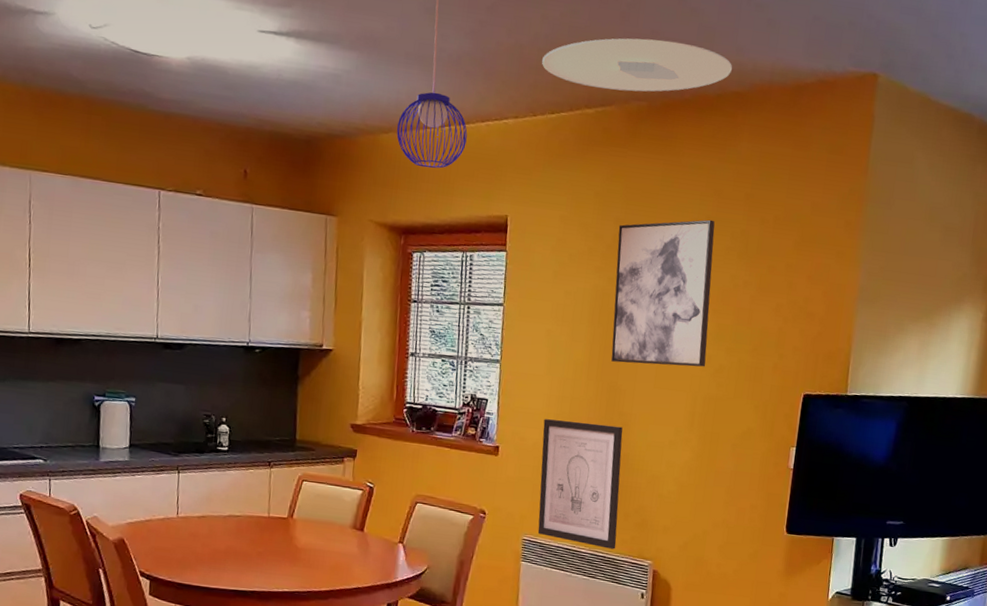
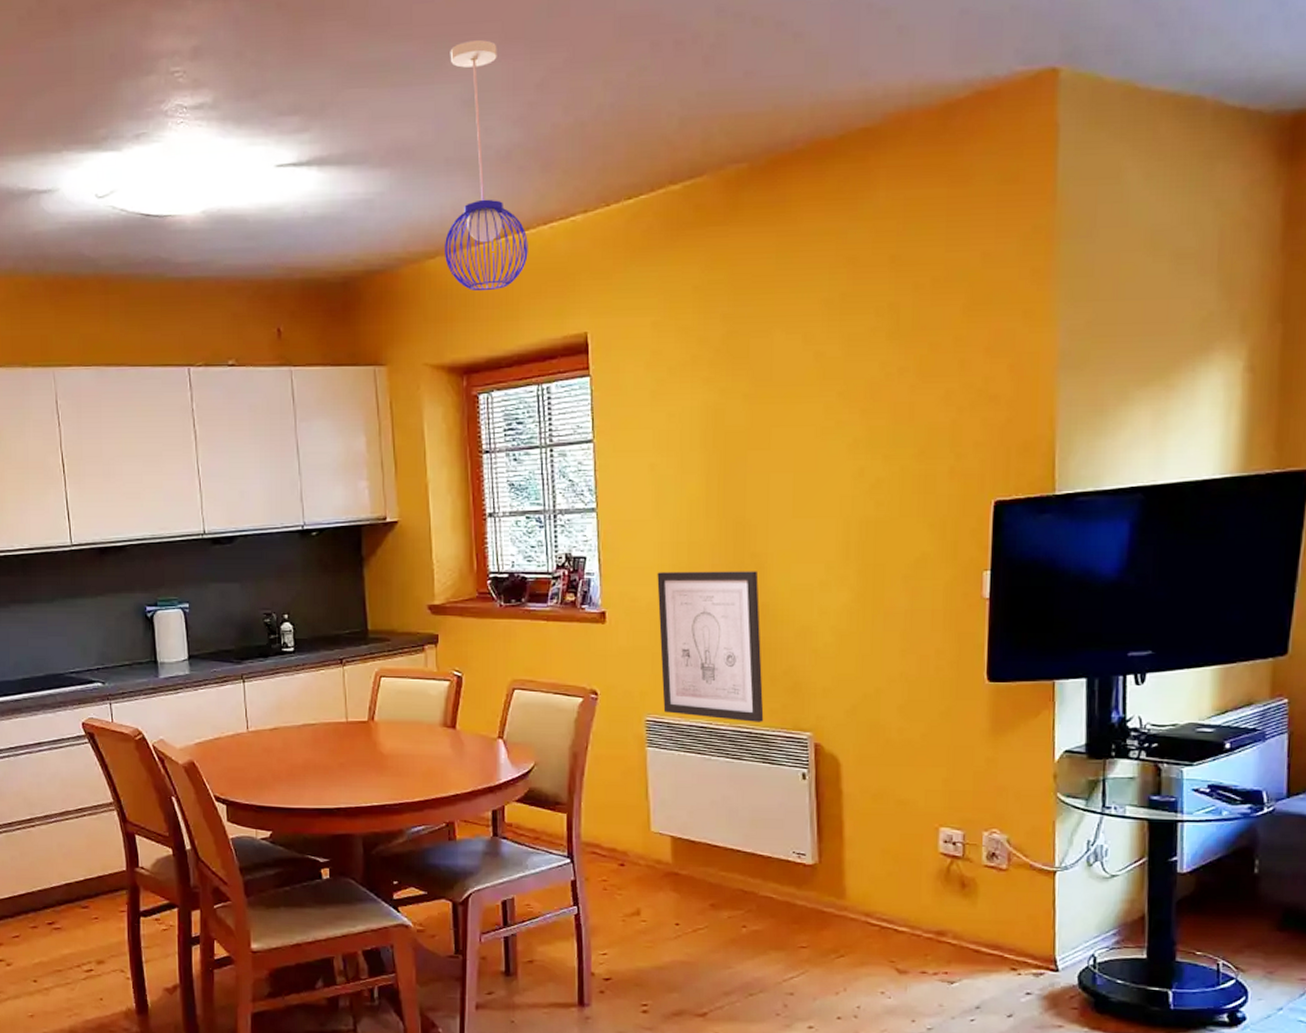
ceiling light: present [542,38,733,92] -> none [610,79,857,157]
wall art: present [611,219,715,367] -> none [727,296,858,492]

